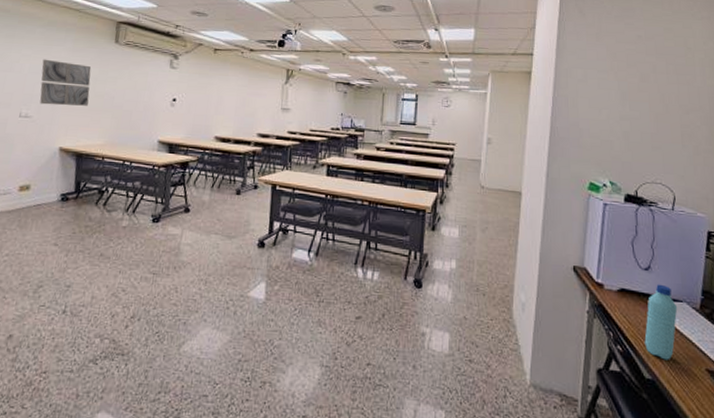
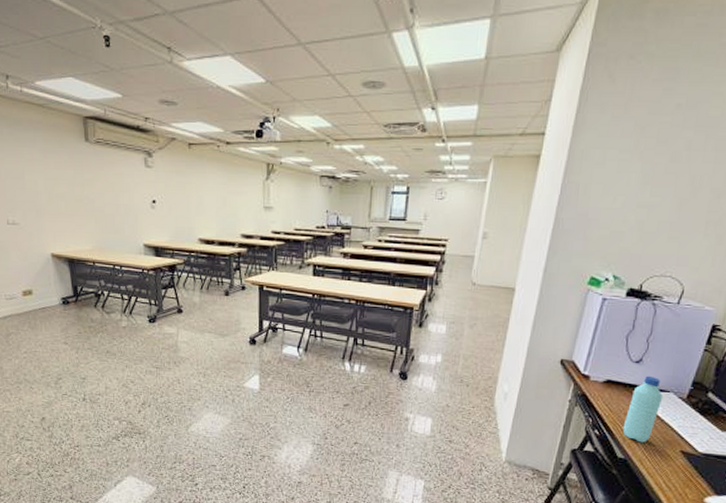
wall art: present [40,59,92,106] -> none [17,162,70,212]

